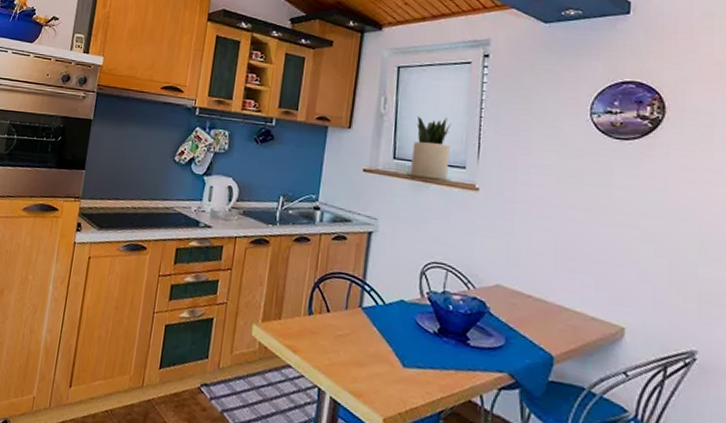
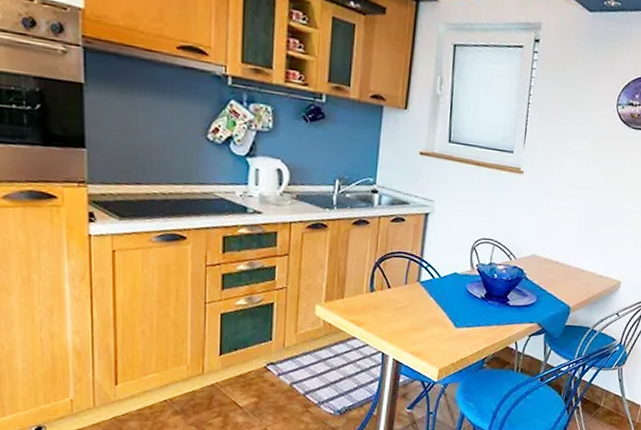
planter: present [406,116,451,183] -> none [460,99,503,166]

